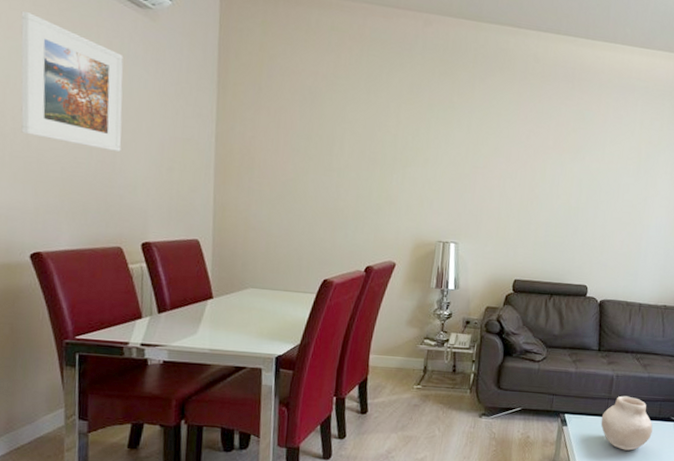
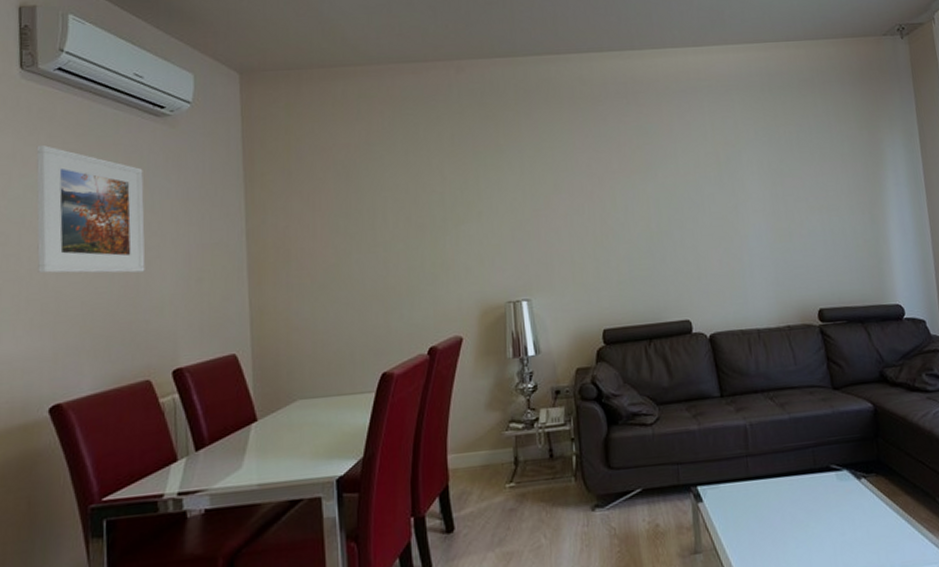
vase: present [600,395,653,451] -> none [743,448,812,521]

